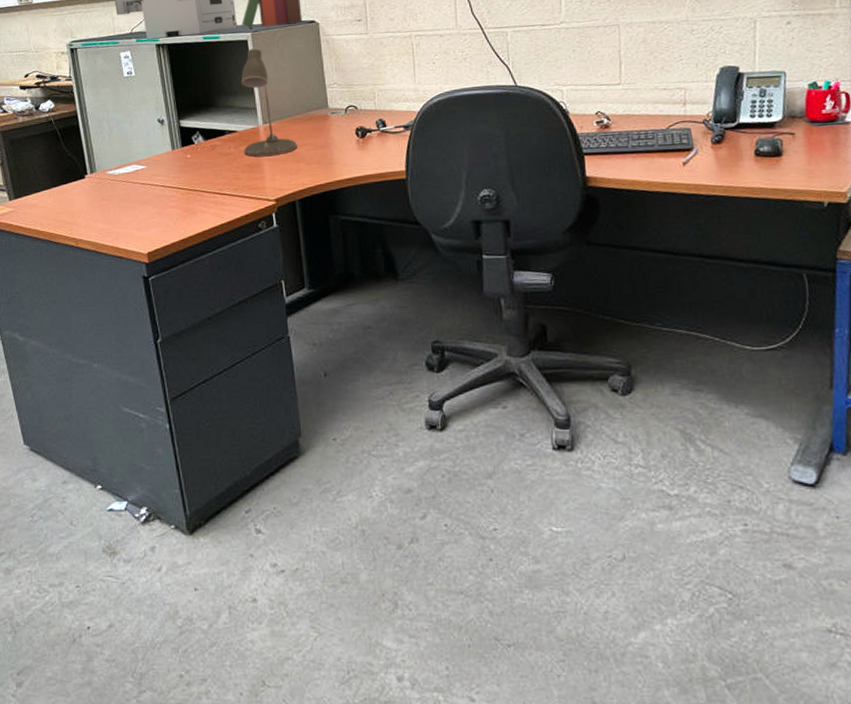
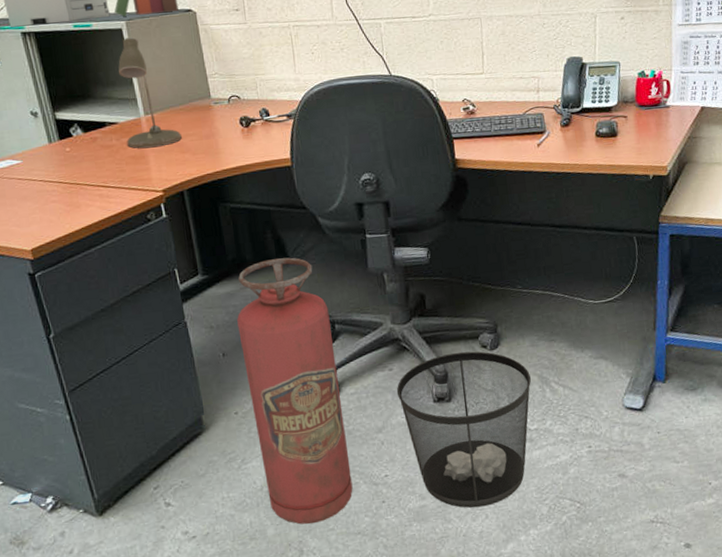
fire extinguisher: none [341,275,457,575] -> present [237,257,353,525]
waste bin: none [510,394,671,582] -> present [396,351,531,508]

